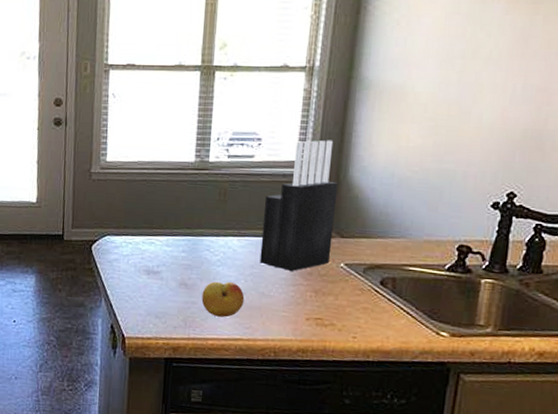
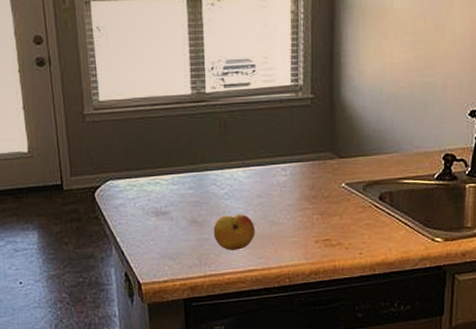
knife block: present [259,140,339,272] -> none [264,61,333,197]

